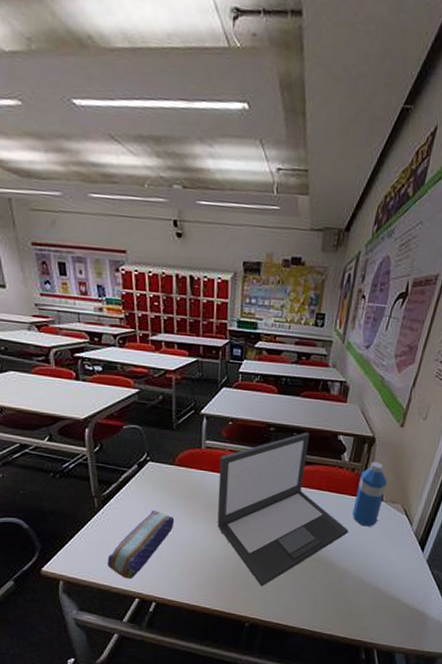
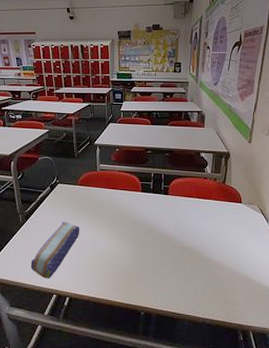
laptop: present [217,433,349,587] -> none [112,153,217,280]
water bottle: present [352,461,387,527] -> none [218,172,243,225]

